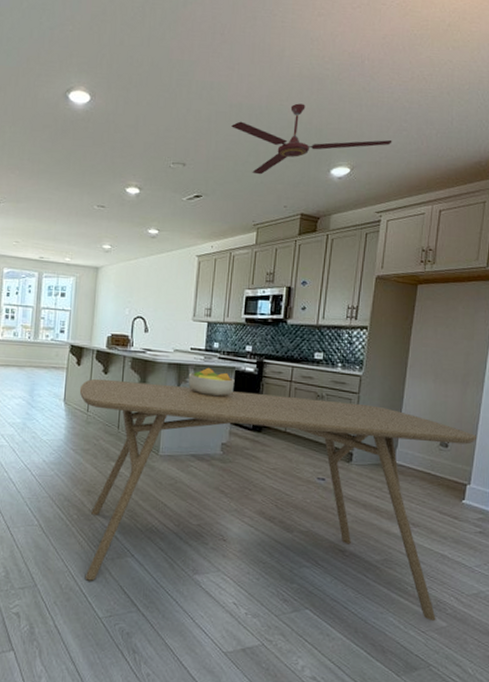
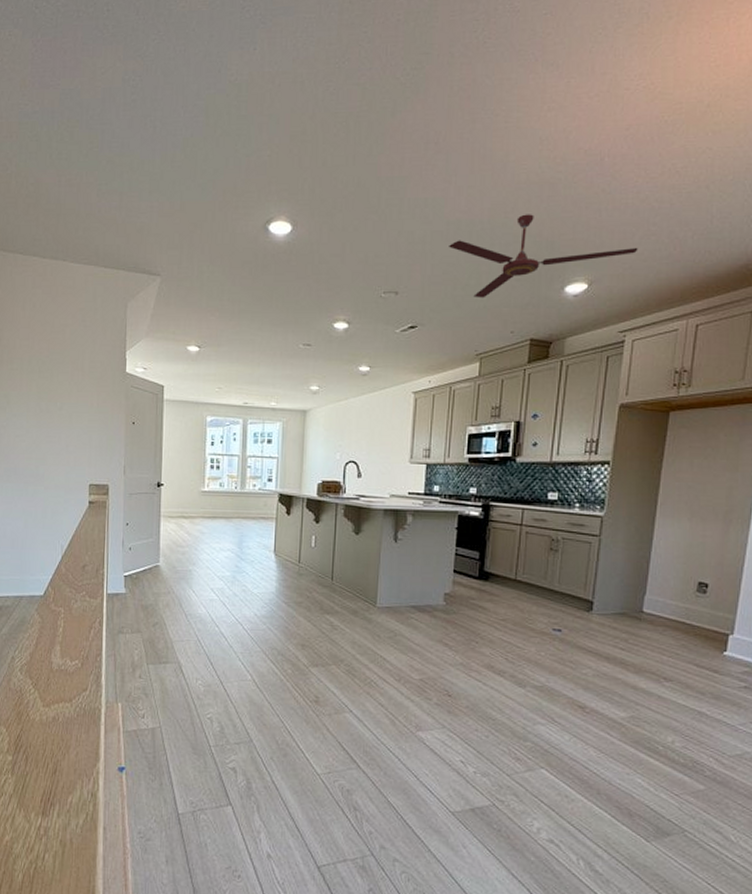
dining table: present [79,379,476,621] -> none [290,528,741,783]
fruit bowl: present [188,367,235,397] -> none [406,512,458,544]

